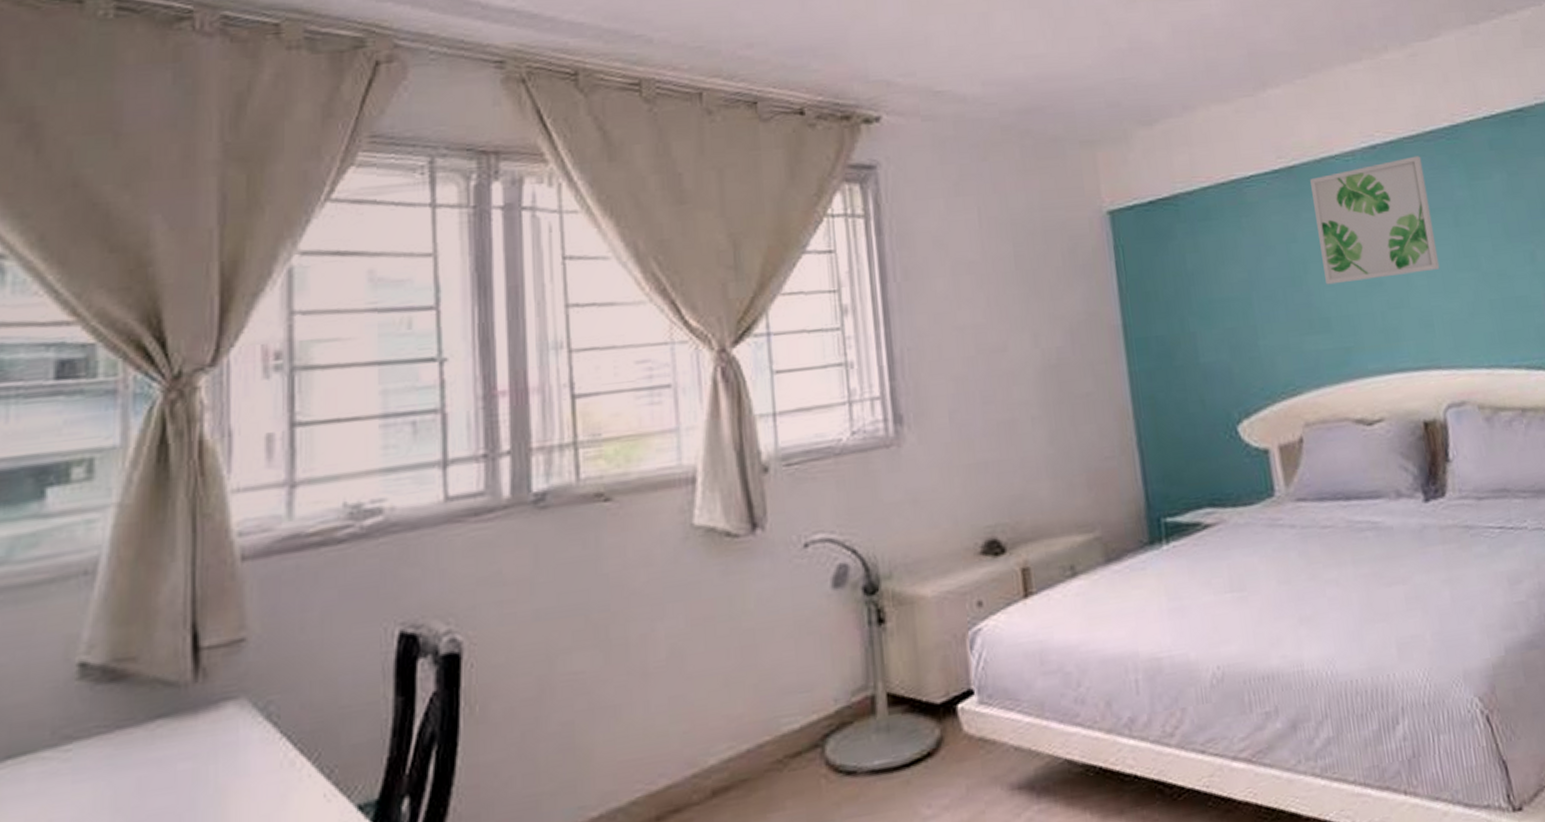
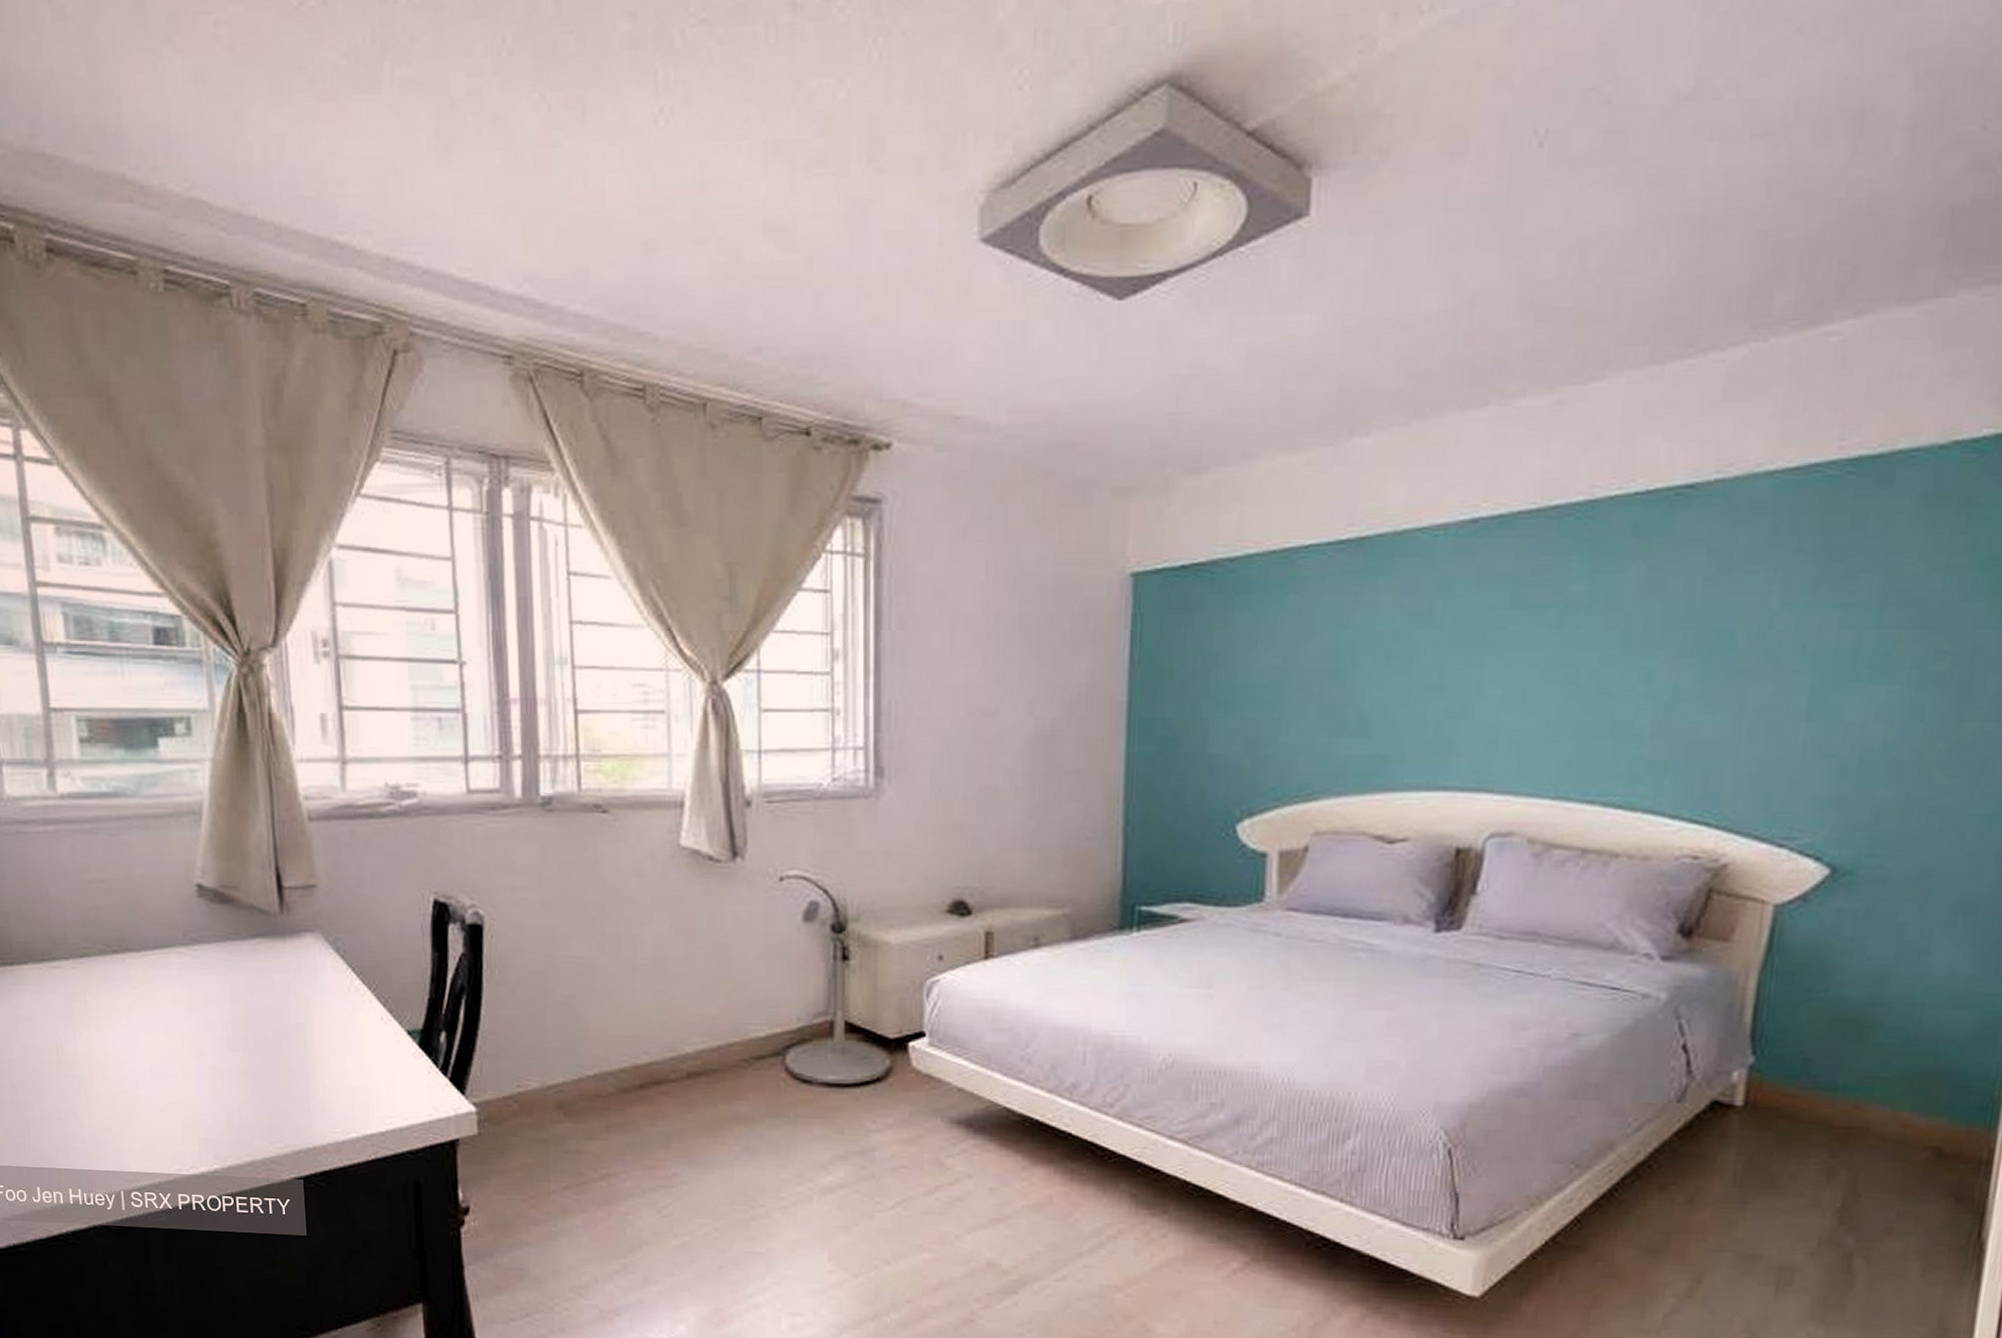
wall art: present [1310,156,1440,285] -> none [1375,536,1536,683]

